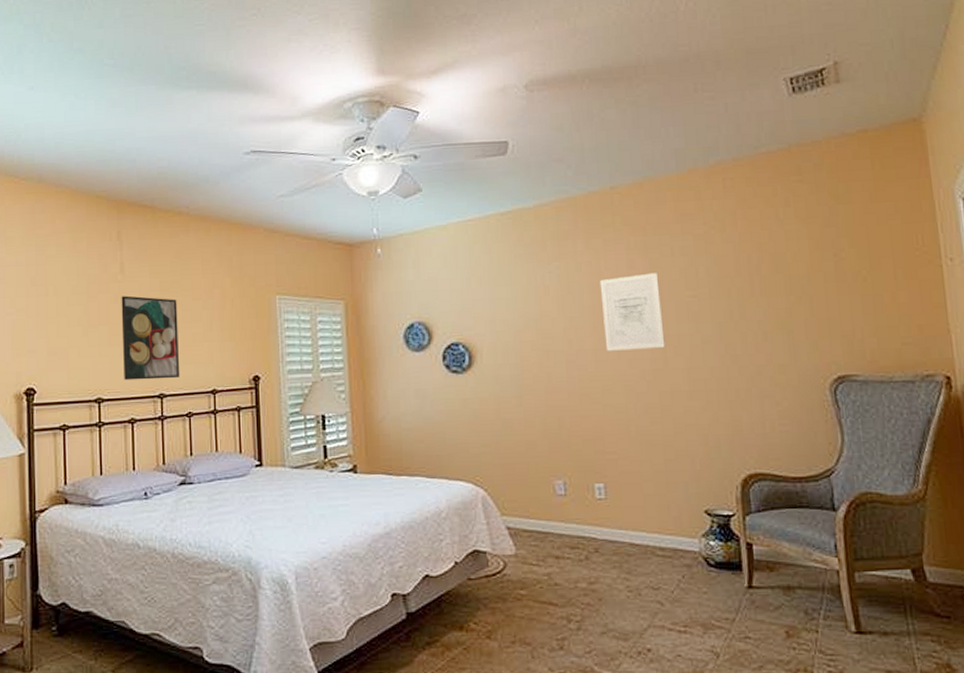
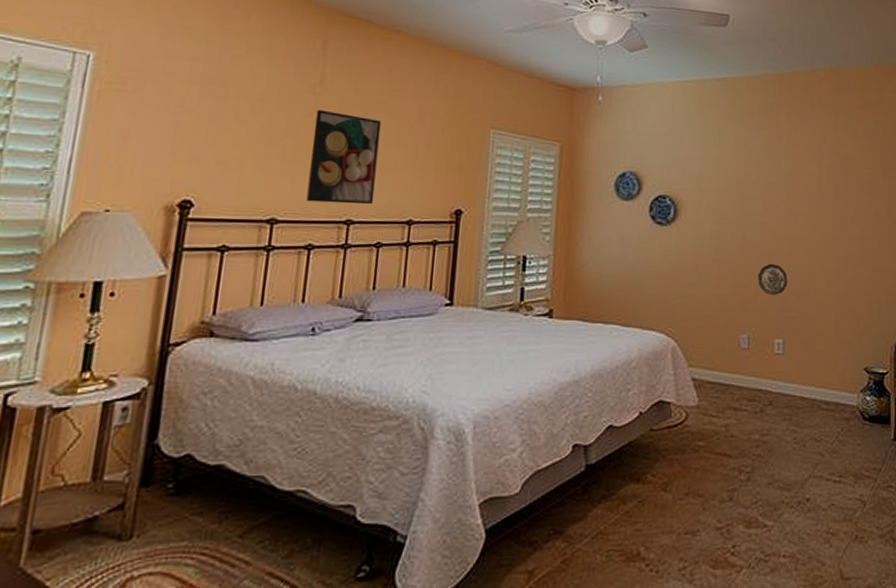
decorative plate: none [569,403,604,439] -> present [758,263,788,296]
wall art: present [599,273,665,351] -> none [795,150,845,218]

